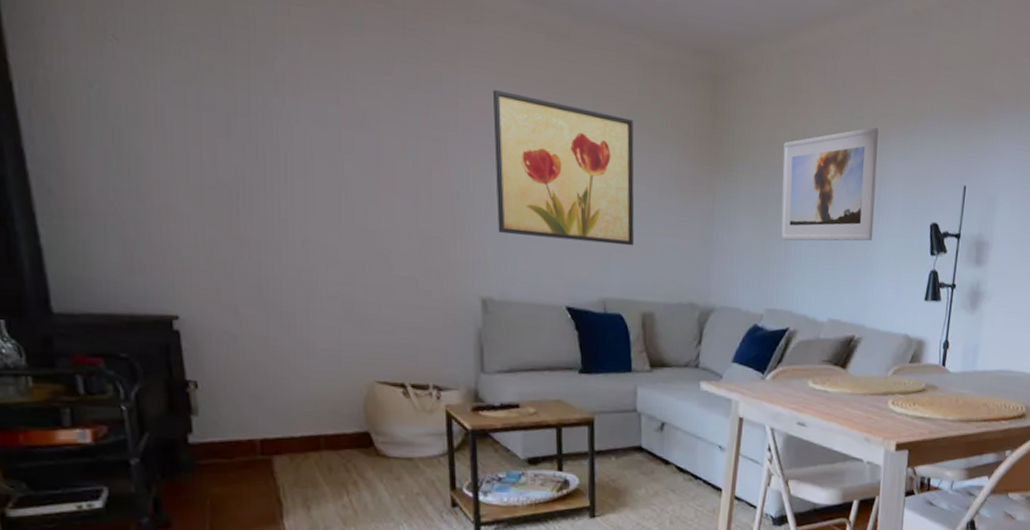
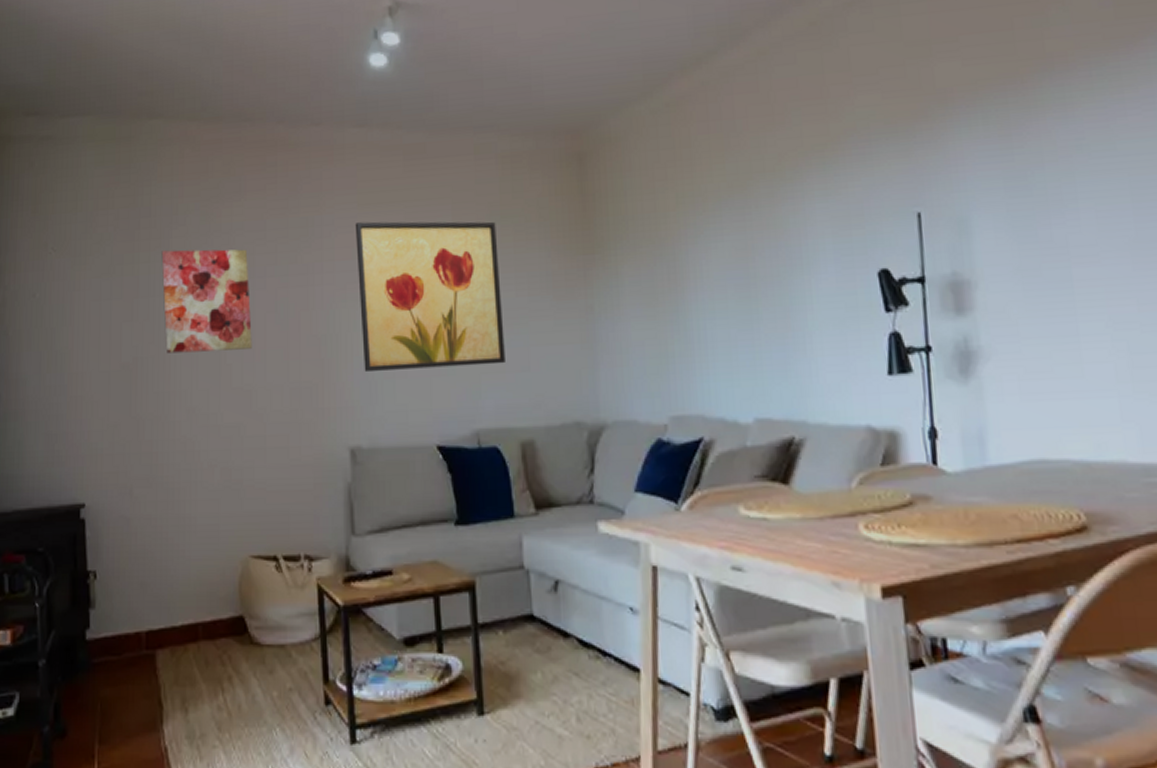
wall art: none [264,70,377,191] -> present [161,249,252,354]
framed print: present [780,127,879,241] -> none [668,167,800,327]

